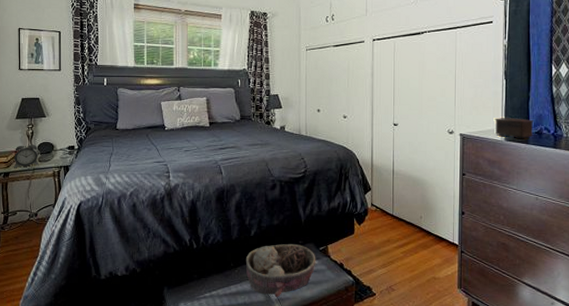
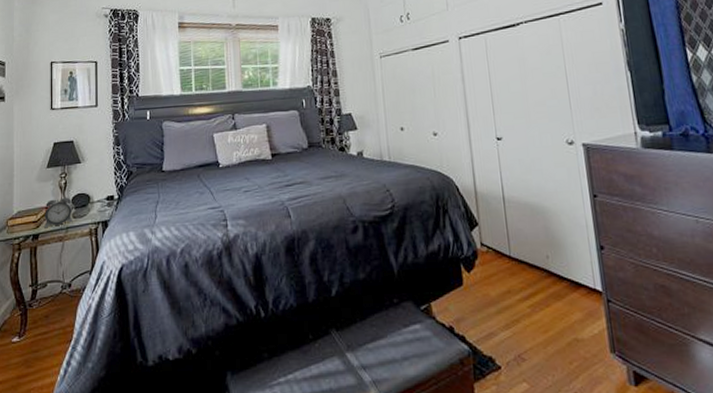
decorative basket: present [245,243,316,297] -> none [327,303,418,379]
jewelry box: present [495,118,534,141] -> none [624,118,677,146]

